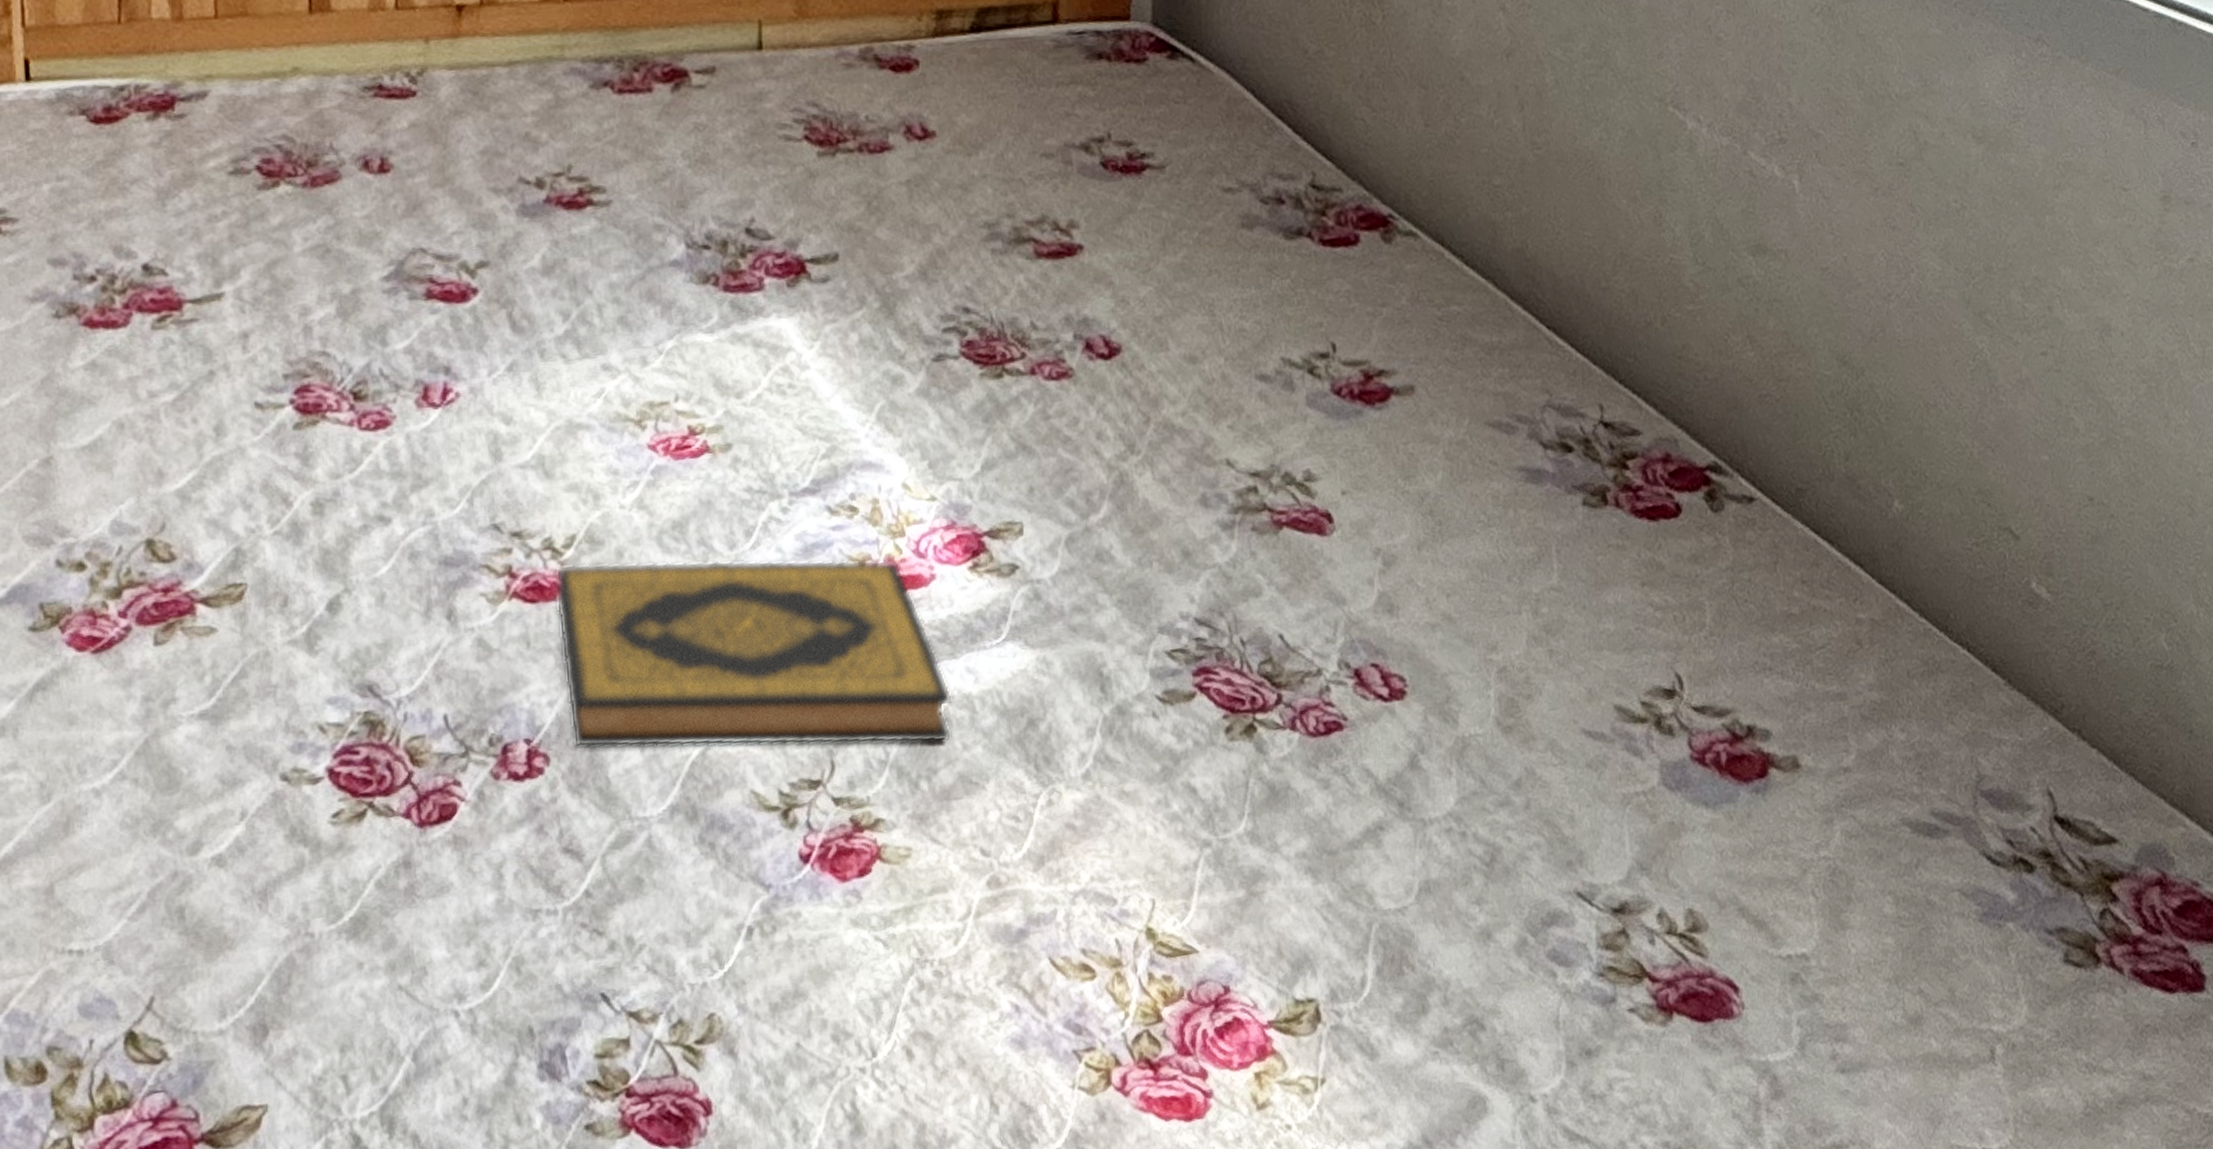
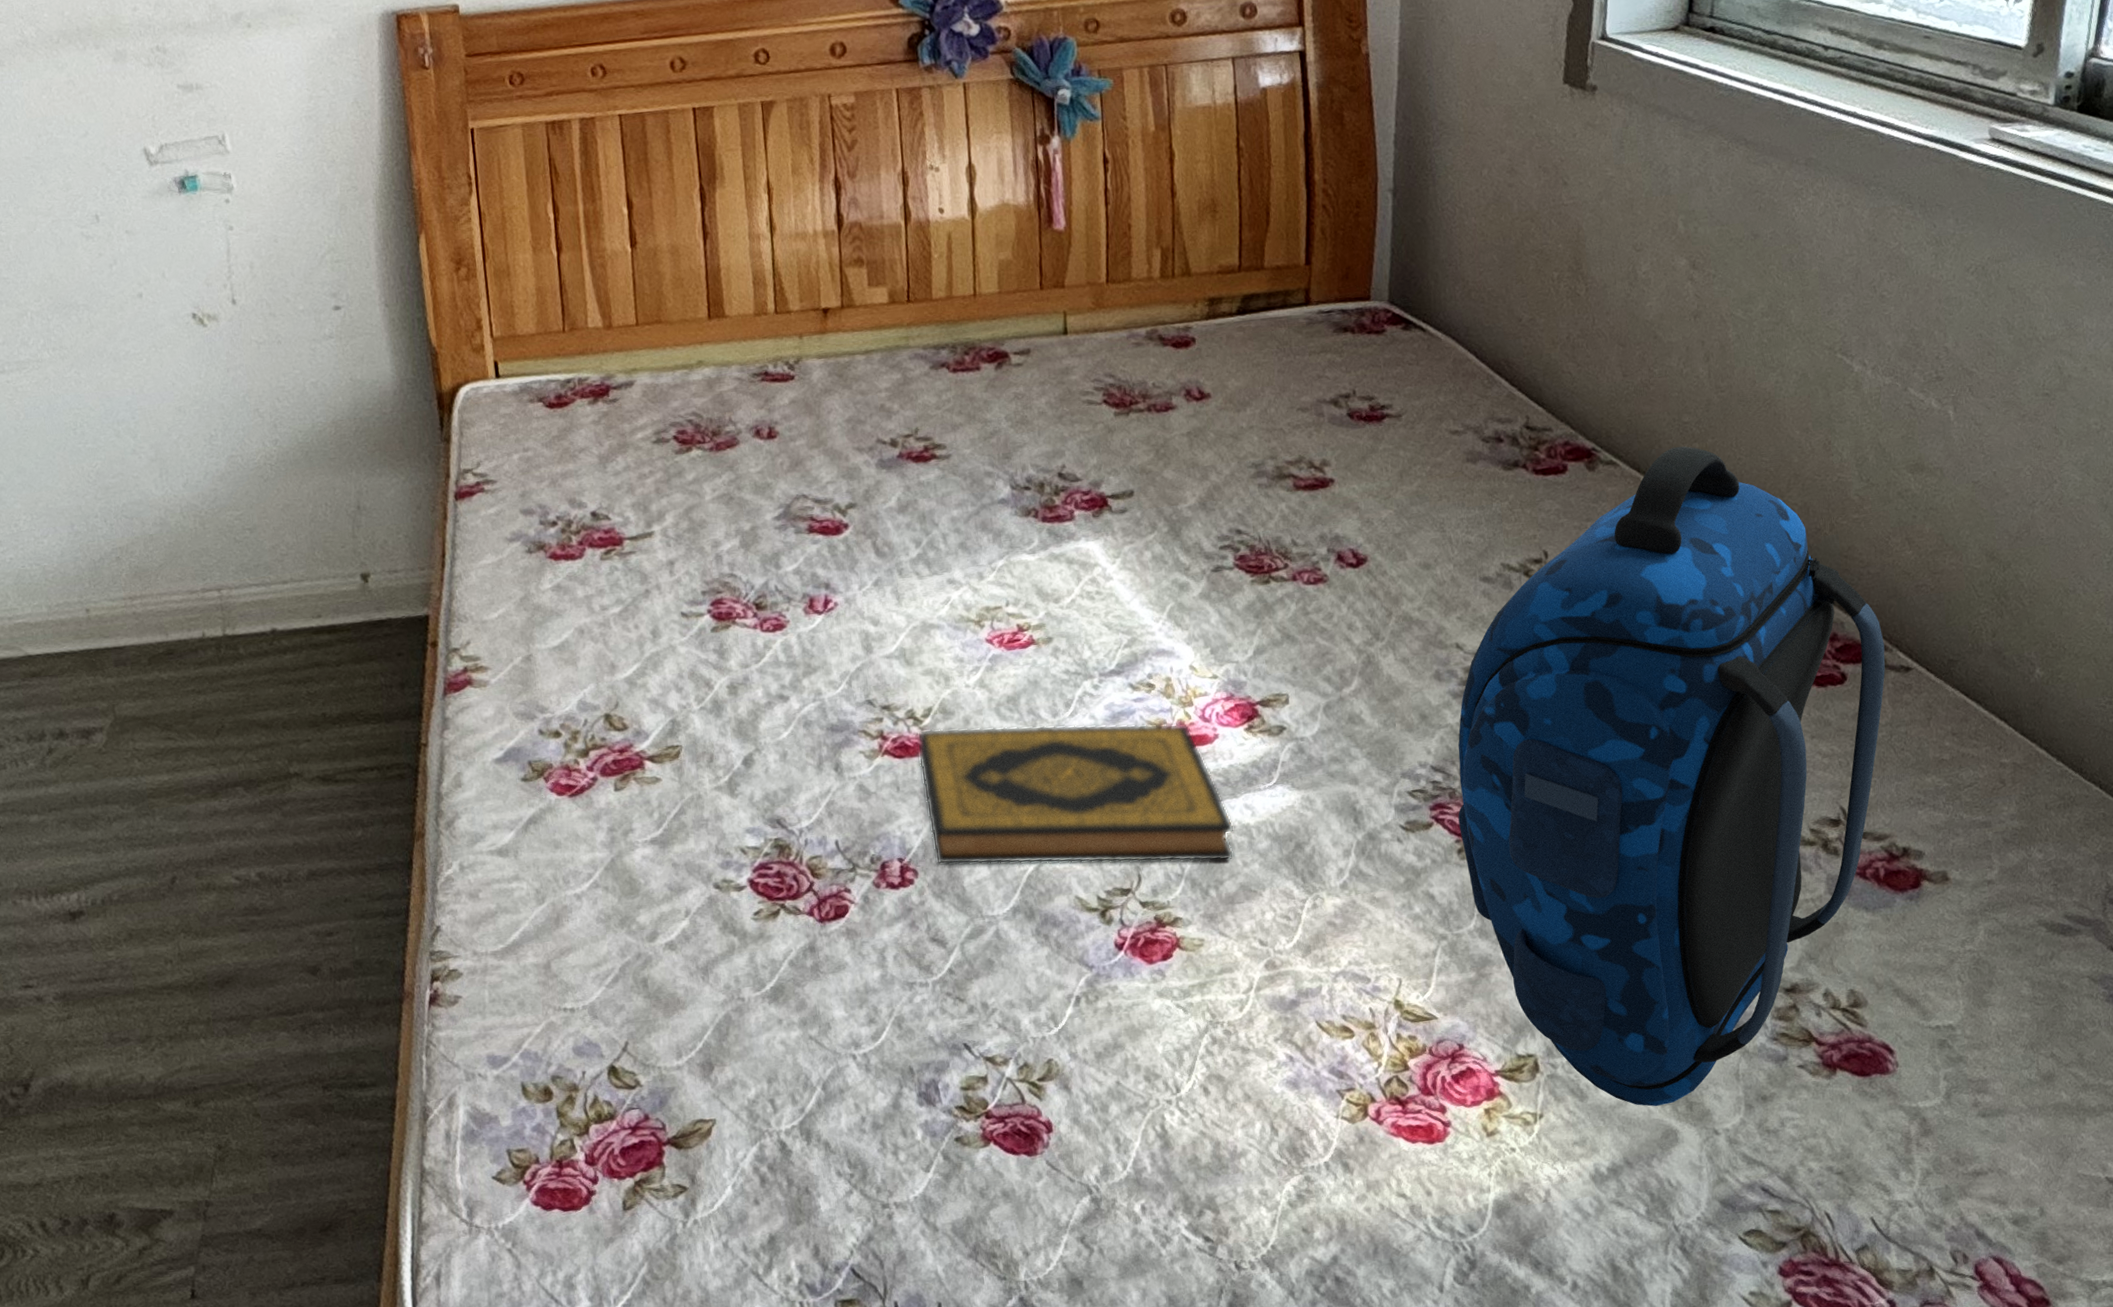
backpack: none [1226,215,1726,1066] -> present [1458,446,1886,1106]

